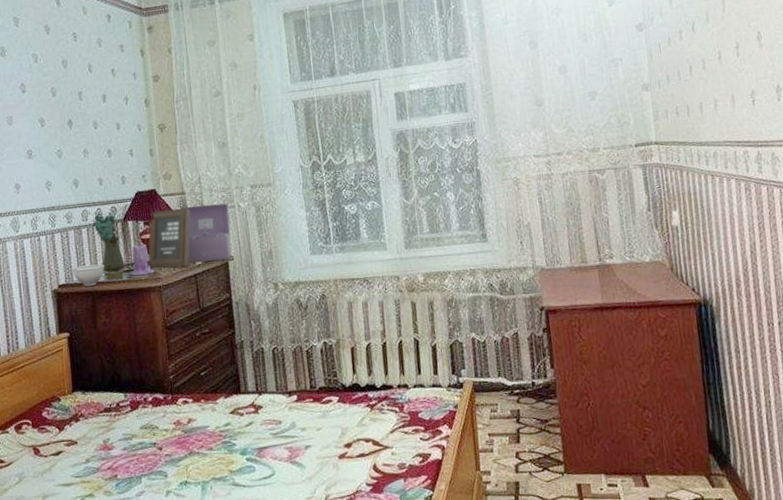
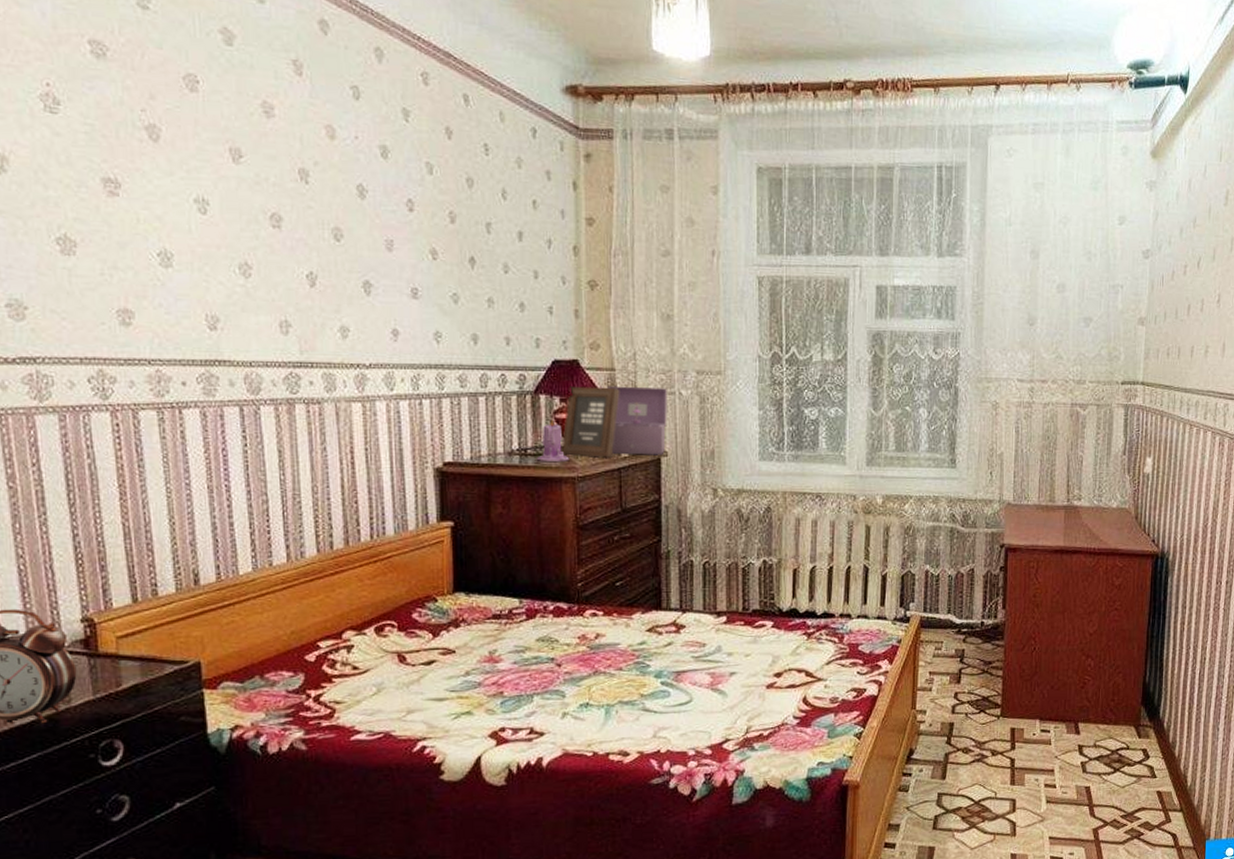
bowl: present [72,264,104,287] -> none [463,442,505,469]
vase: present [92,211,125,281] -> none [493,377,532,464]

